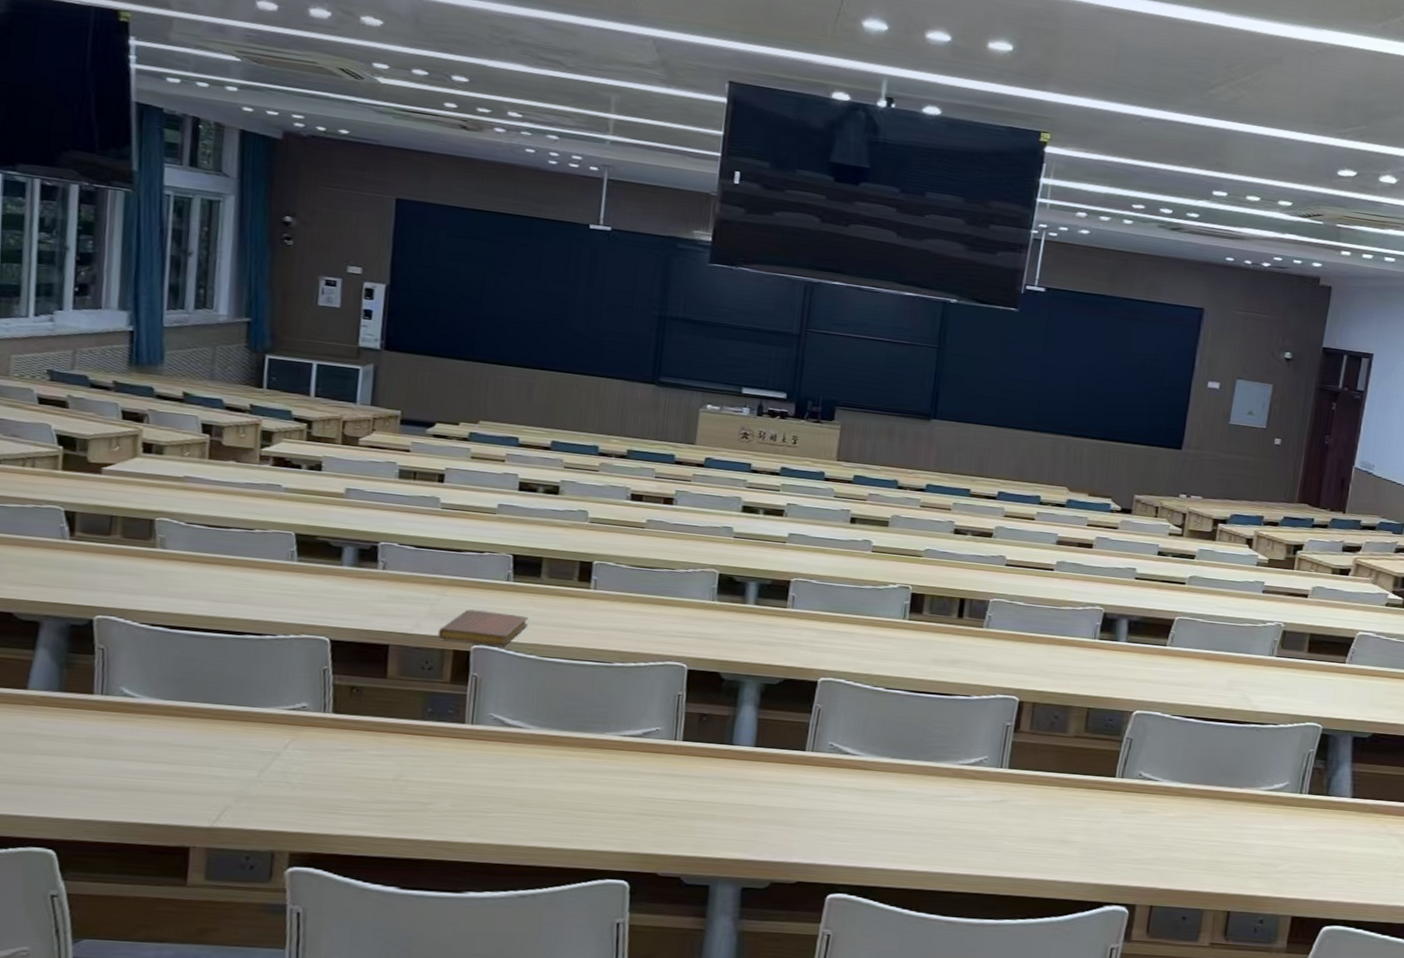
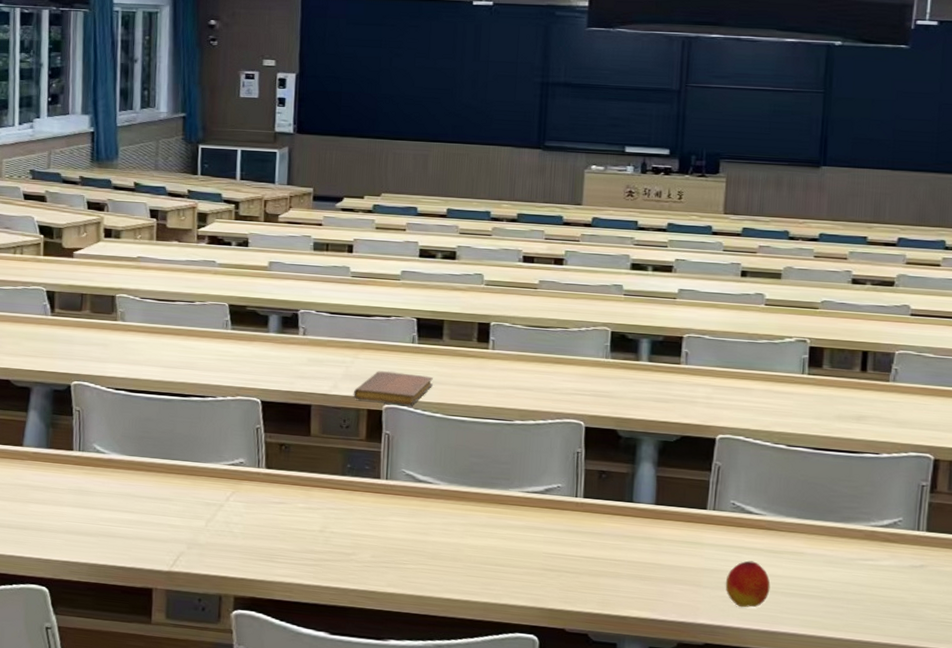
peach: none [819,800,863,846] -> present [725,560,771,608]

